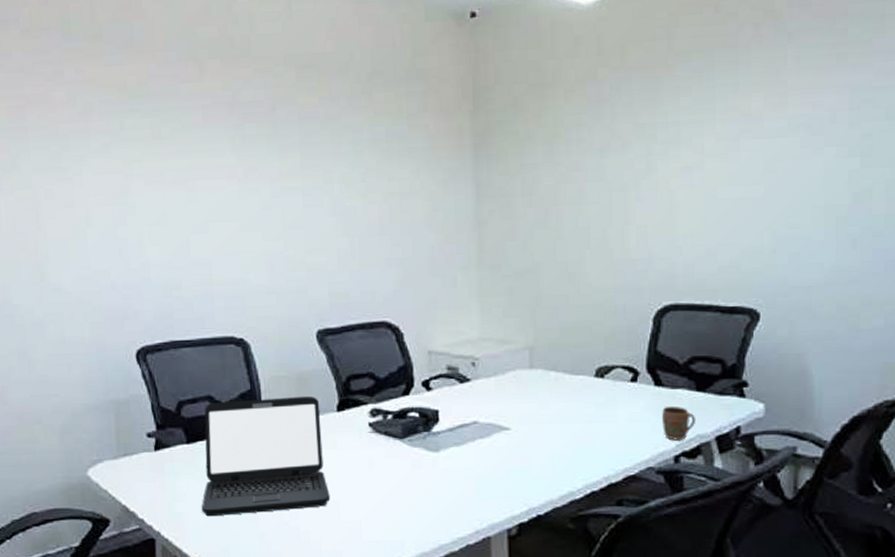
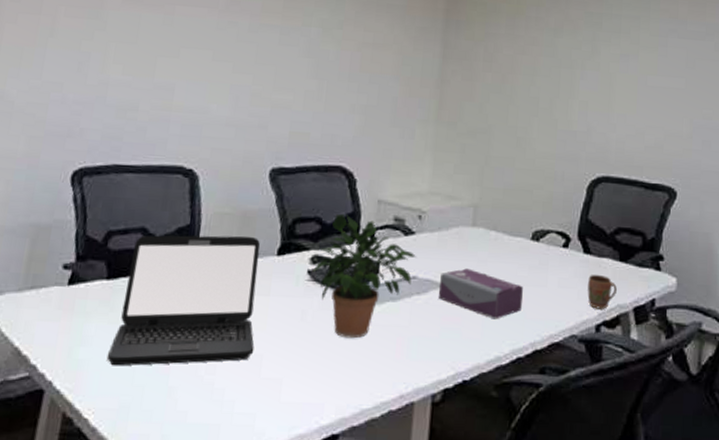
potted plant: none [373,367,475,483] -> present [313,213,416,339]
tissue box: none [502,410,591,457] -> present [439,268,523,320]

